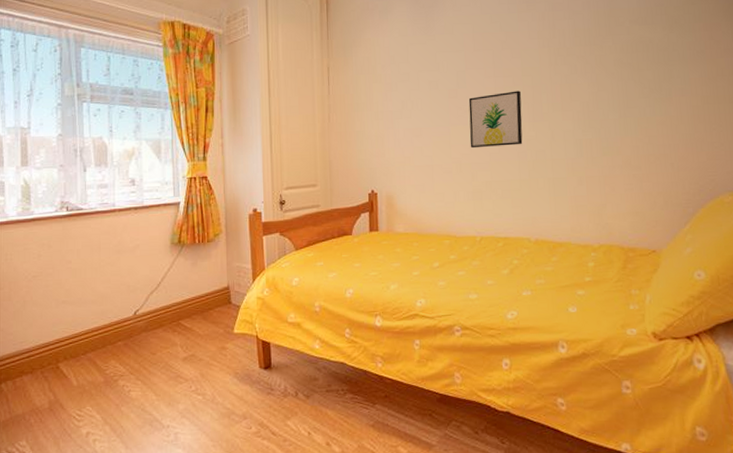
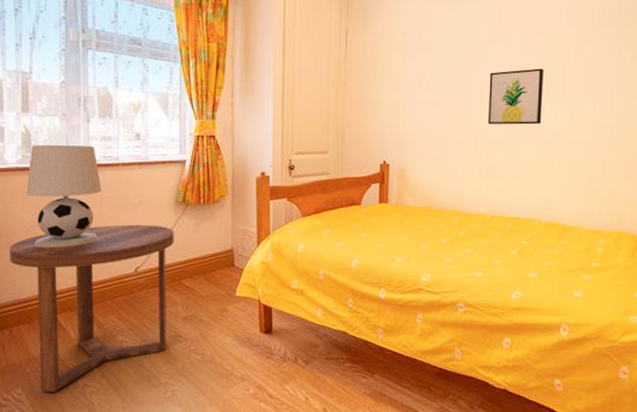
side table: none [11,267,171,443] -> present [9,224,174,392]
table lamp: none [27,194,100,297] -> present [26,145,102,248]

